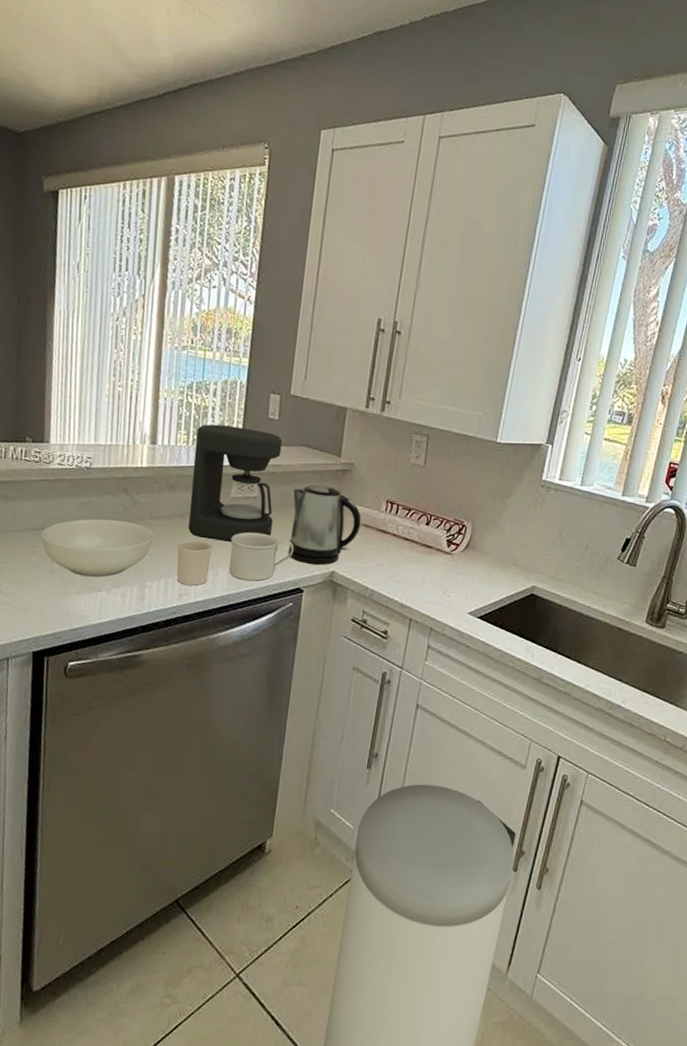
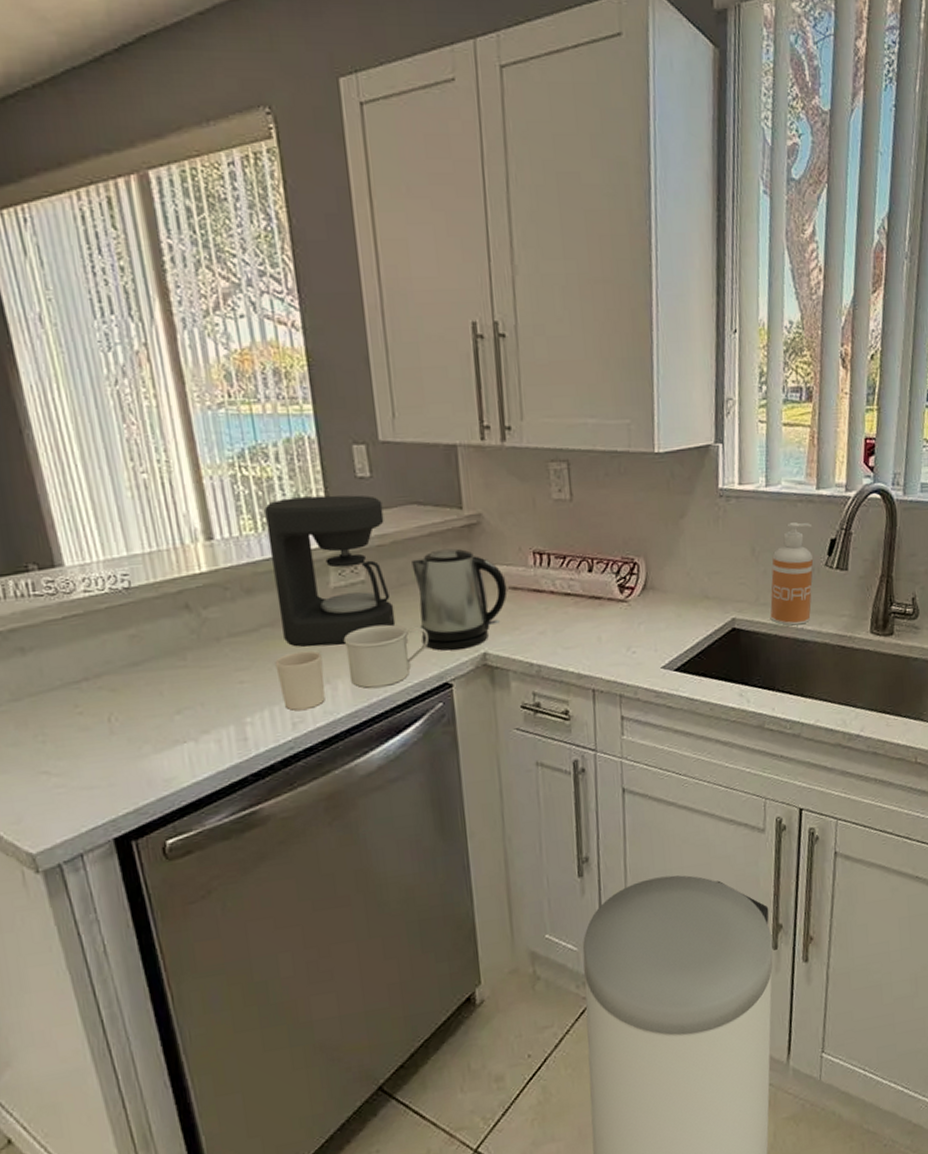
bowl: present [41,518,155,577] -> none [84,646,242,729]
soap dispenser: none [564,518,613,603] -> present [770,522,814,626]

